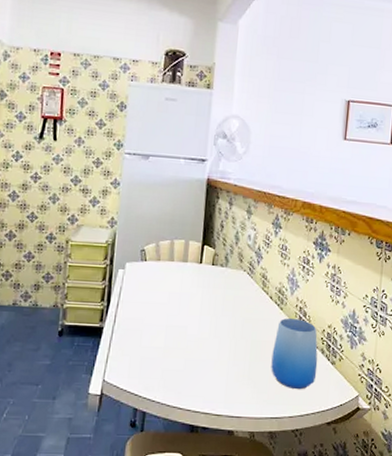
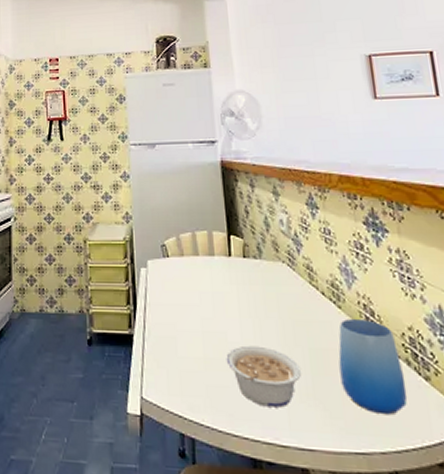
legume: none [183,337,243,386] -> present [226,345,302,408]

